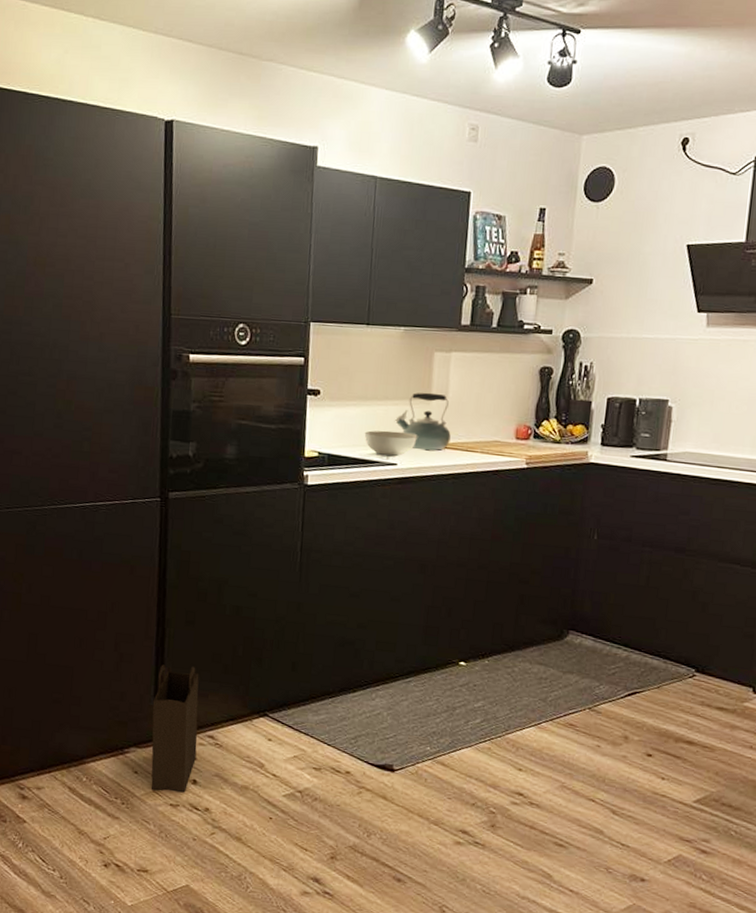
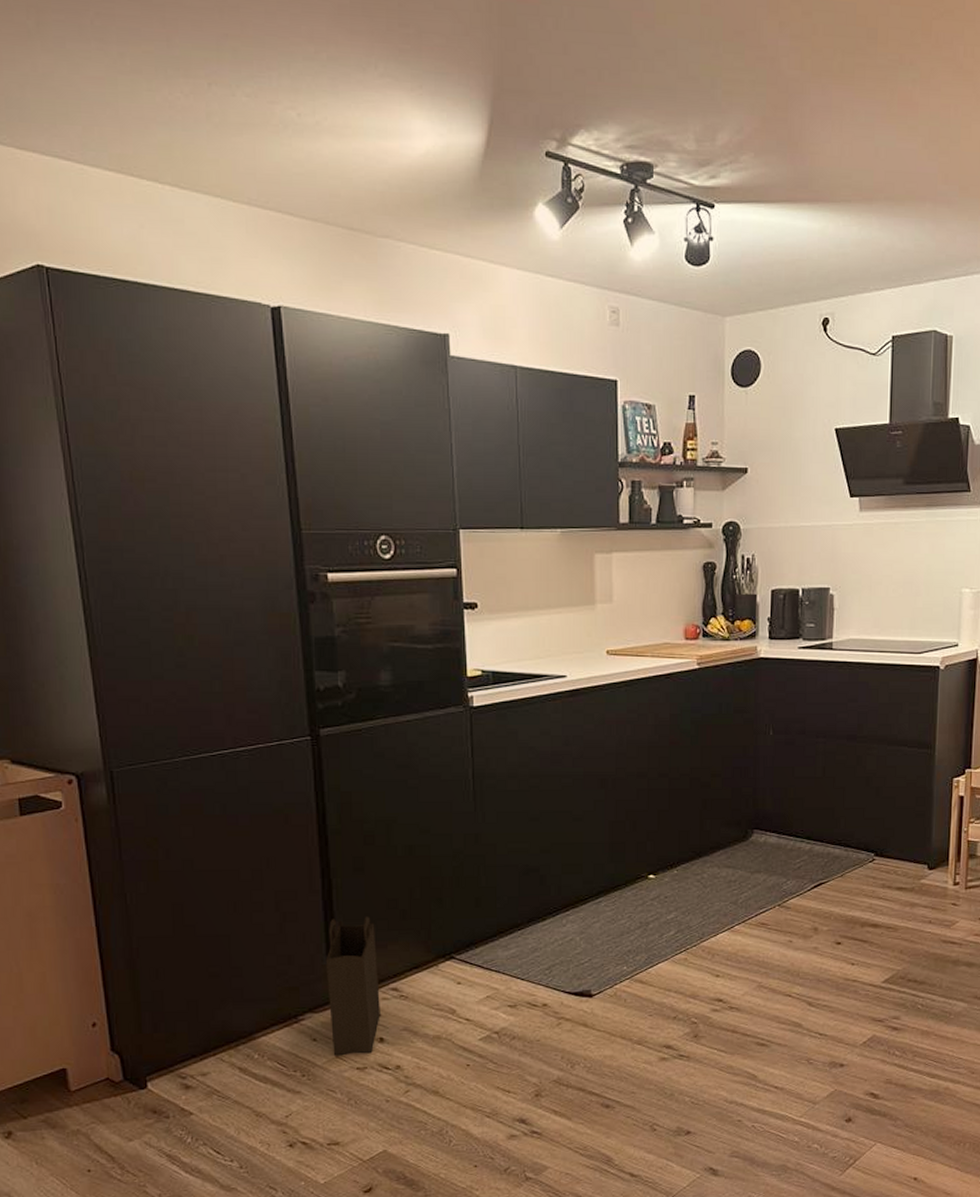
bowl: present [364,430,418,456] -> none [529,641,585,667]
kettle: present [394,392,451,451] -> none [559,597,619,659]

